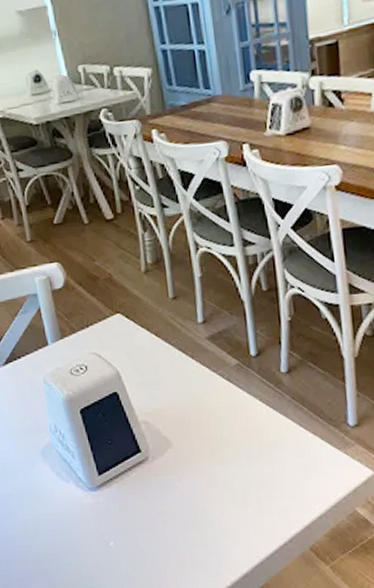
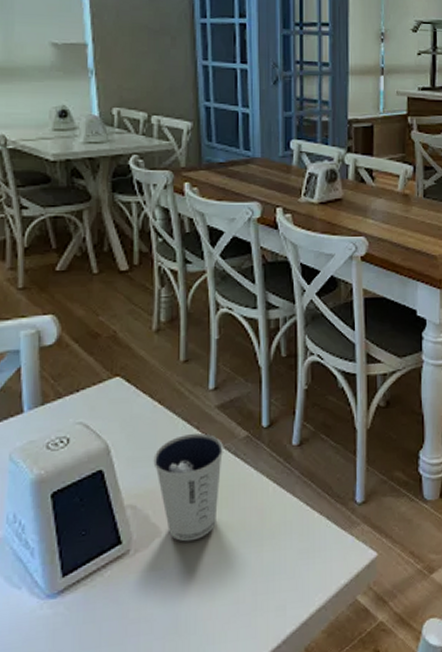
dixie cup: none [157,362,219,453] -> present [153,433,224,542]

